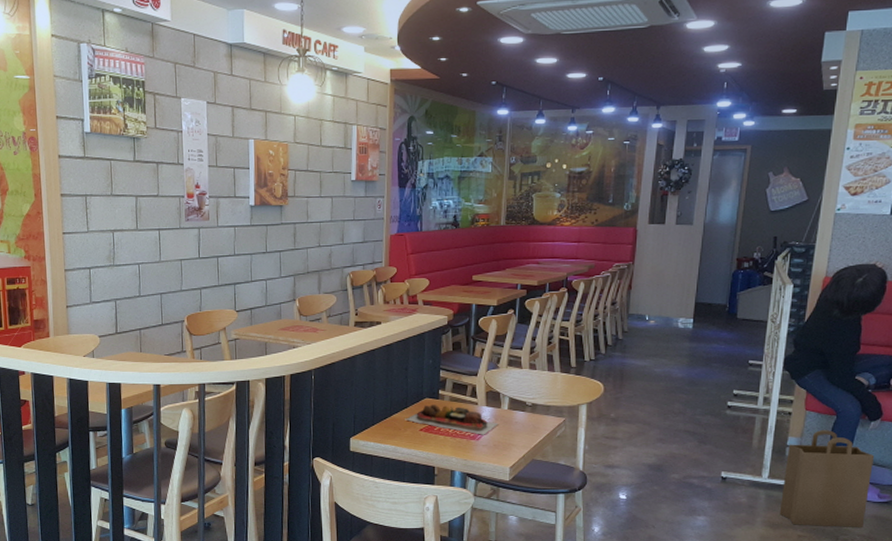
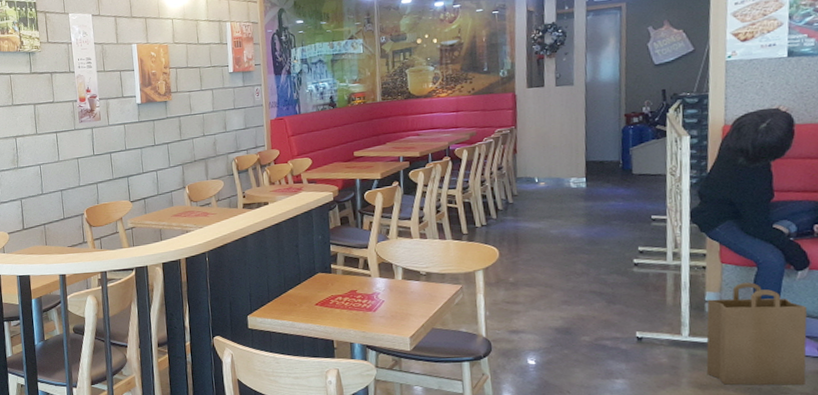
food tray: present [405,404,499,435] -> none [299,279,394,307]

